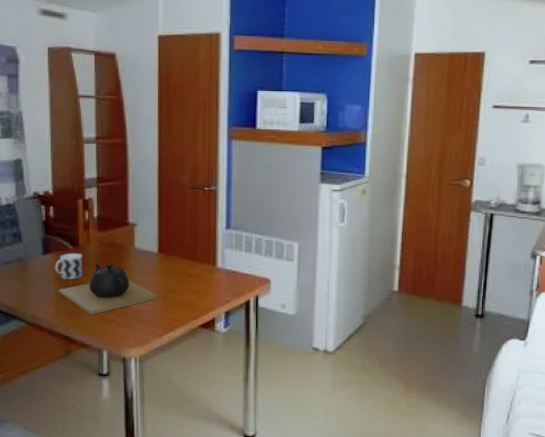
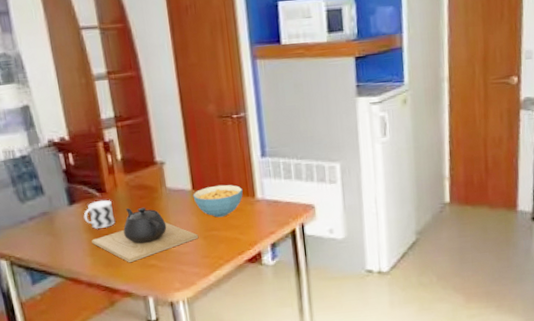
cereal bowl: none [158,250,205,281] -> present [192,184,243,218]

